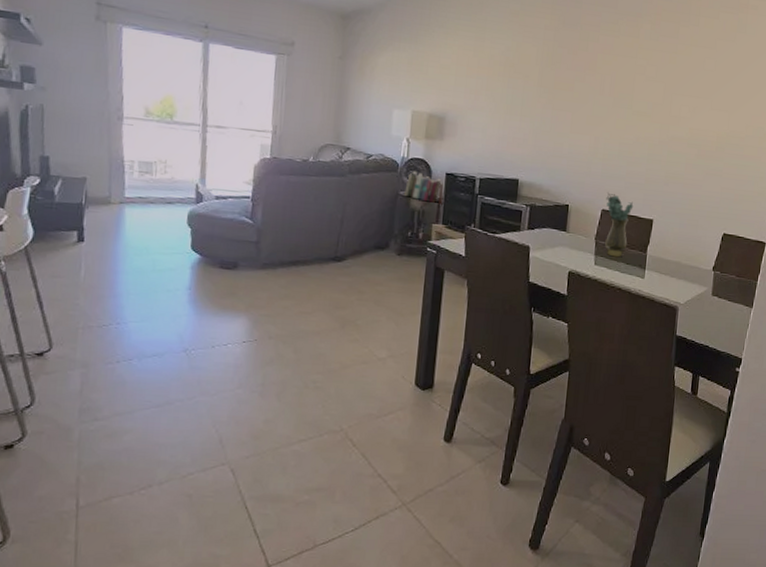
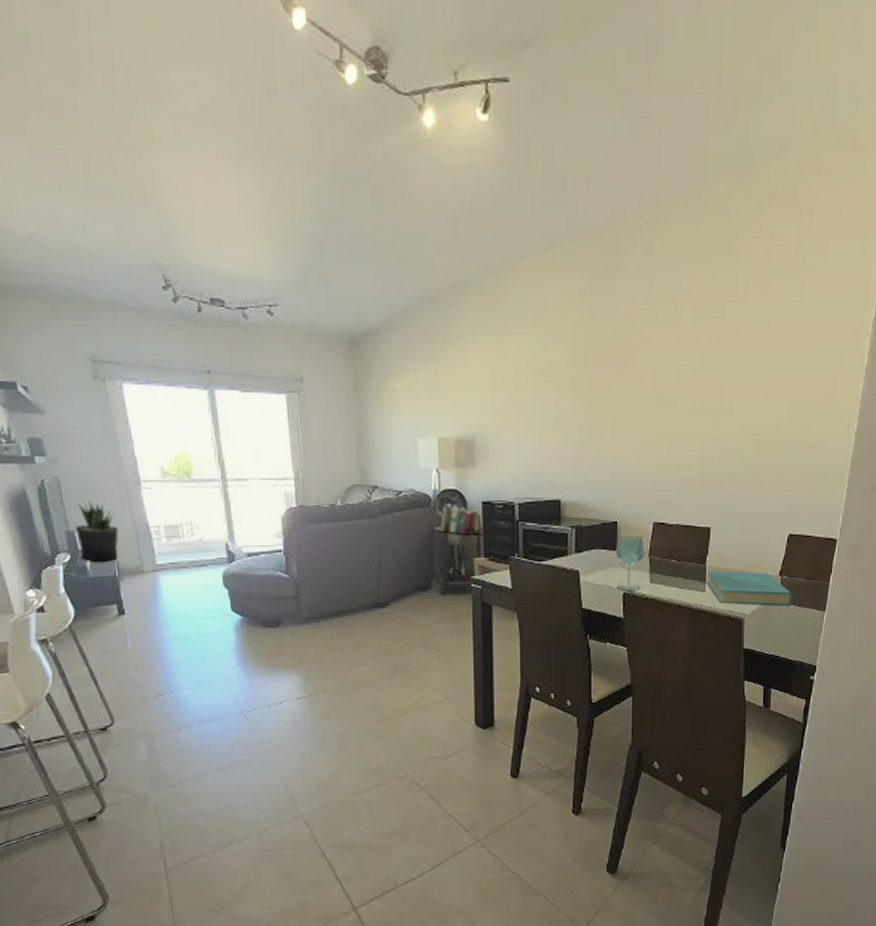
planter: none [50,130,93,190] -> present [75,501,119,562]
wine glass: none [563,218,593,271] -> present [615,535,645,591]
vase: present [605,192,634,257] -> none [657,503,688,572]
book: none [645,260,725,299] -> present [706,572,794,606]

